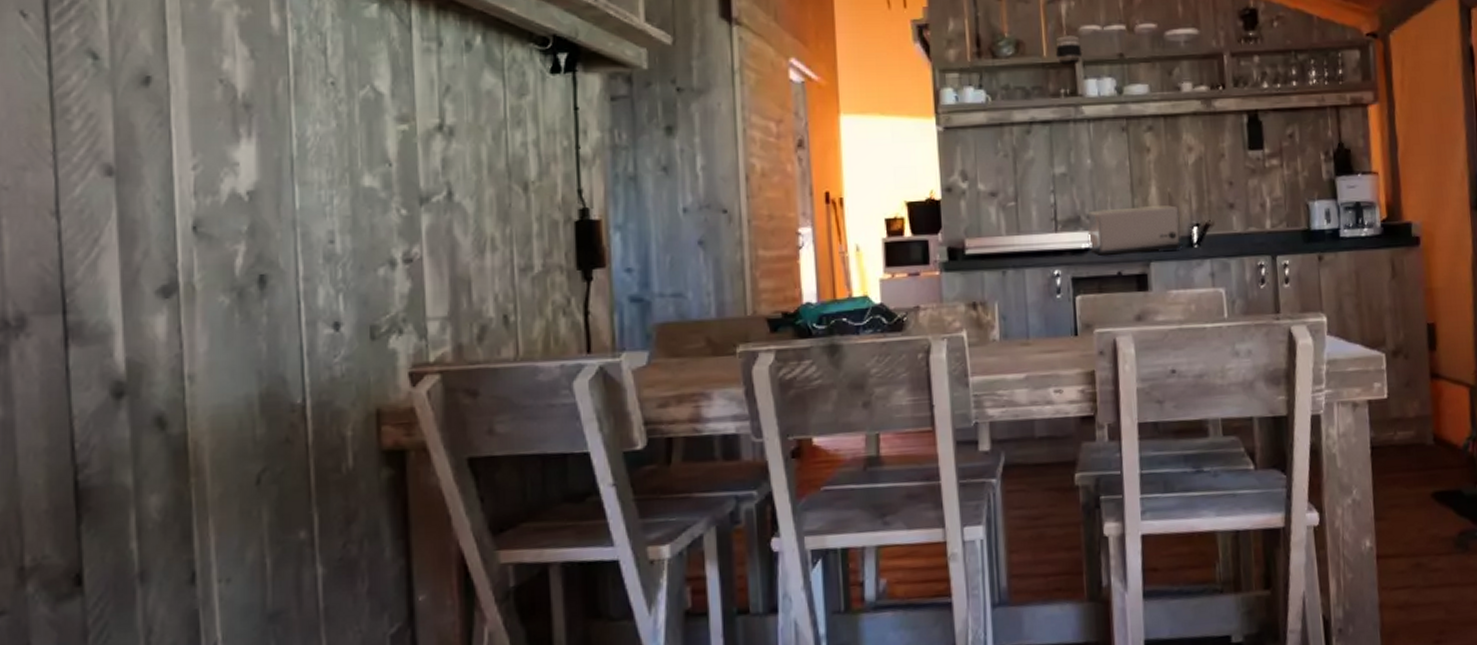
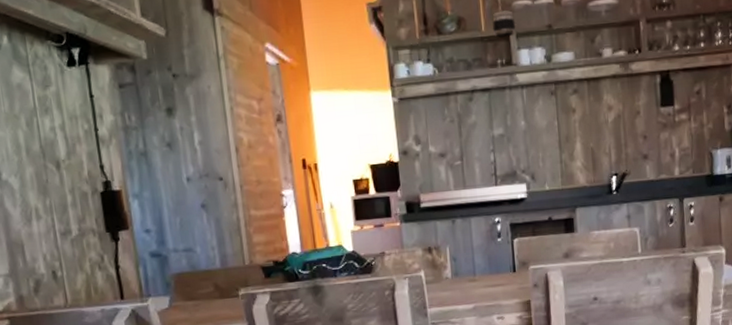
toaster: present [1087,204,1182,257] -> none [522,158,602,205]

